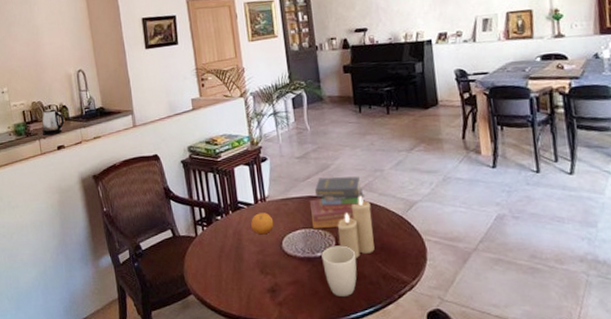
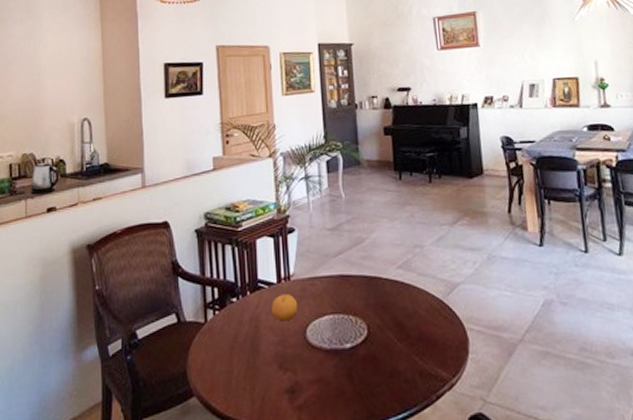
books: present [309,176,364,229] -> none [339,252,402,315]
cup: present [321,245,357,296] -> none [351,335,391,398]
candle: present [337,196,375,258] -> none [370,276,411,350]

